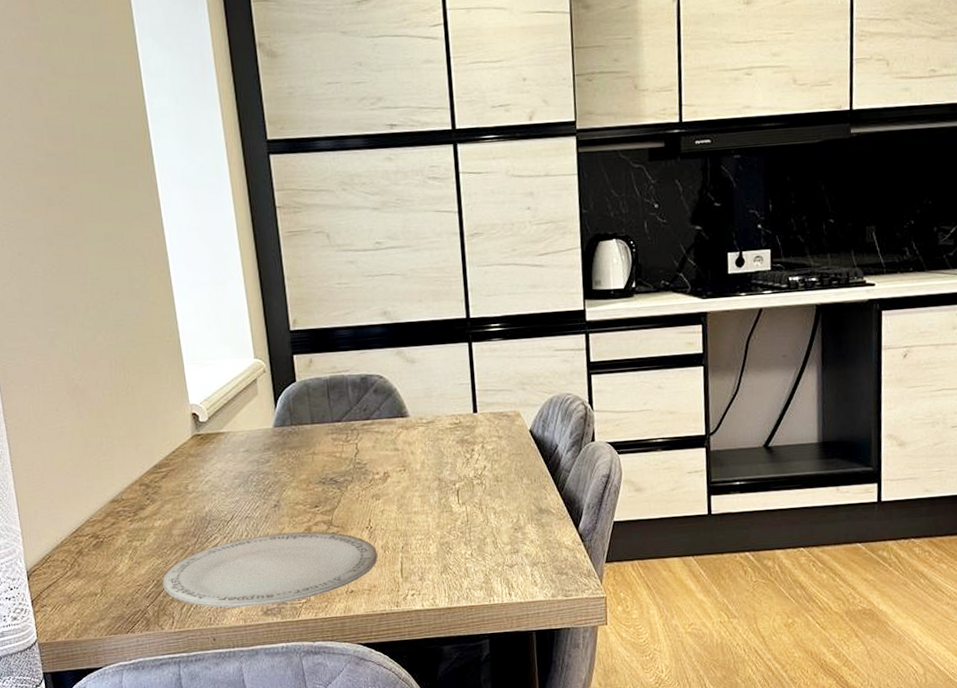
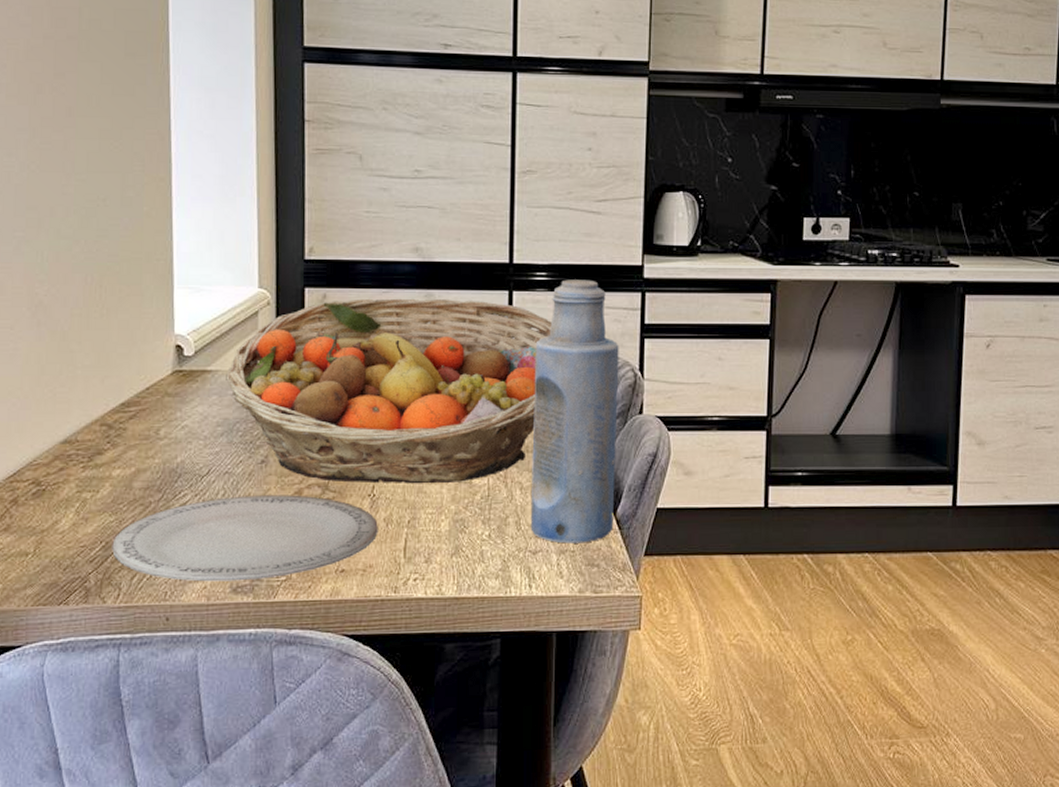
fruit basket: none [236,353,509,518] -> present [226,298,552,484]
bottle: none [496,327,577,557] -> present [530,279,619,544]

